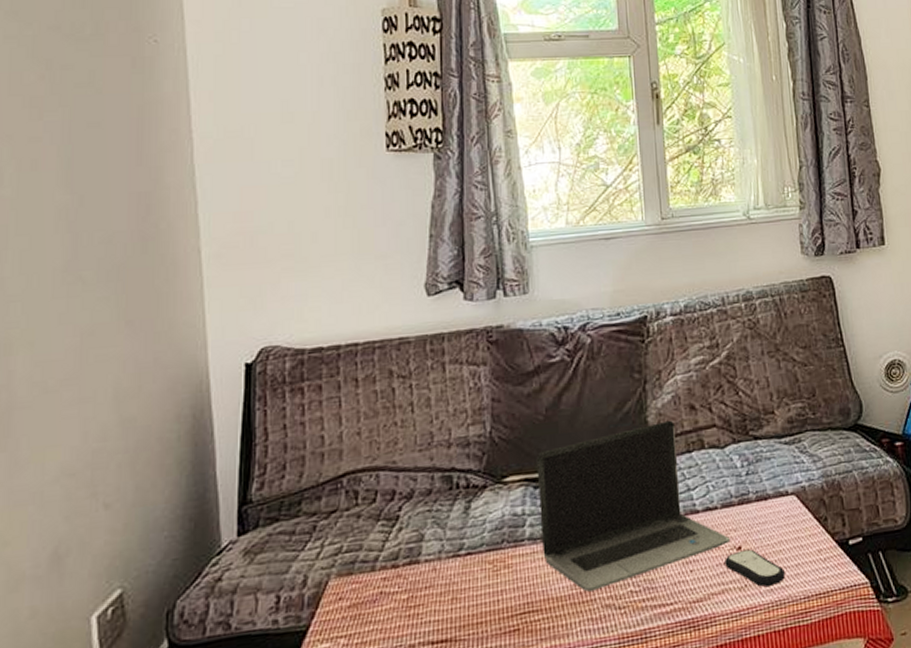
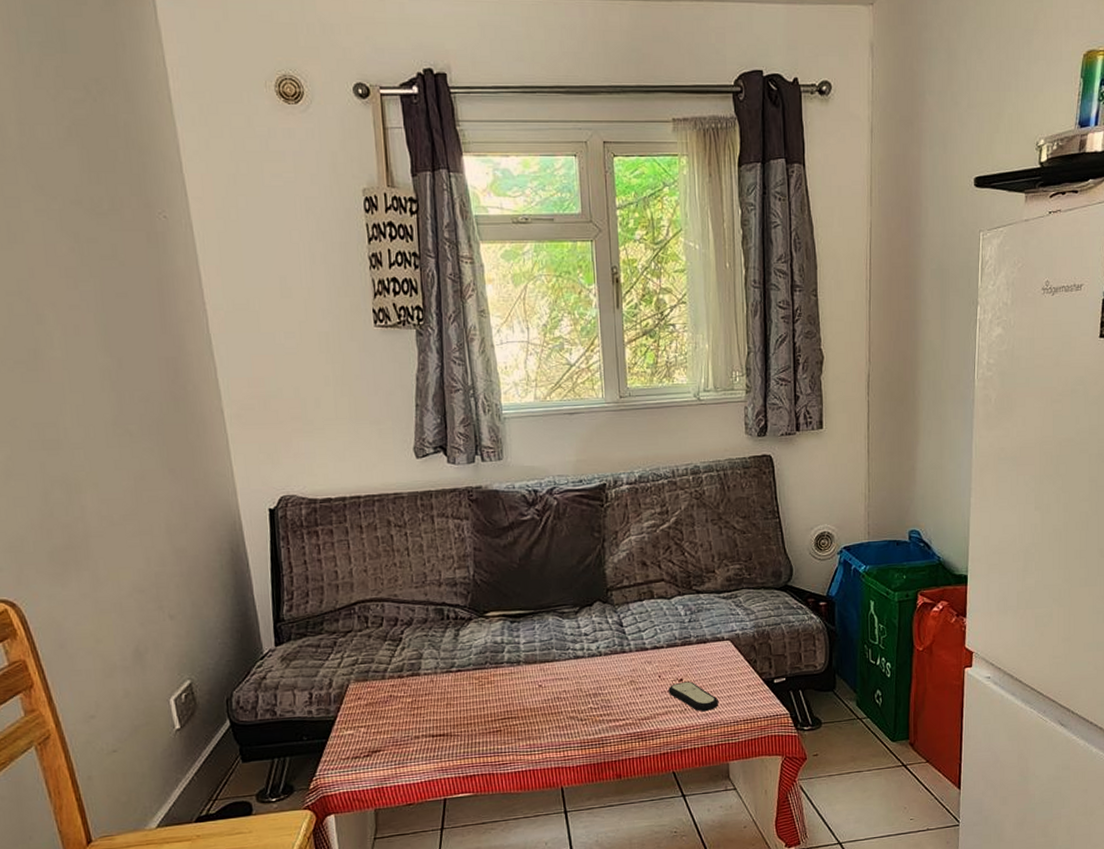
laptop computer: present [536,420,731,592] -> none [512,573,674,706]

